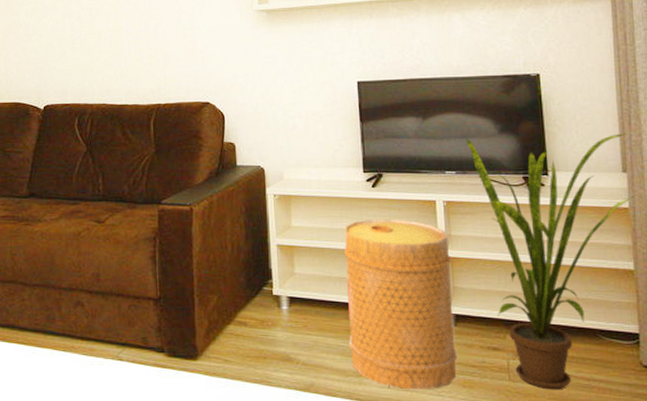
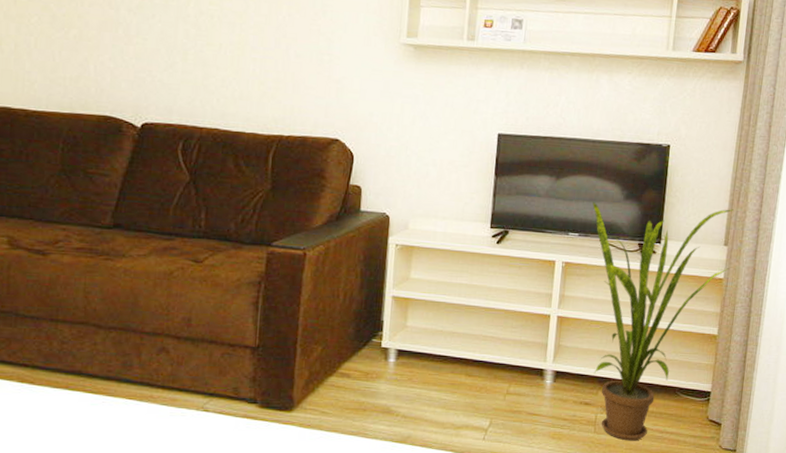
basket: present [344,219,457,389] -> none [451,275,561,441]

